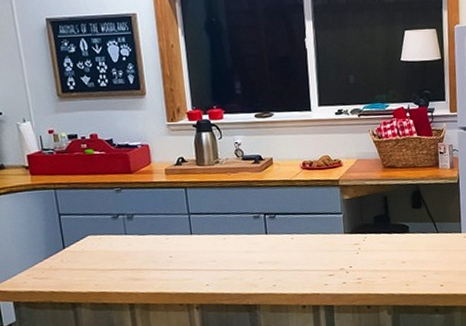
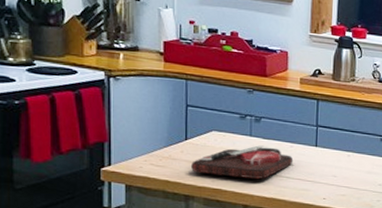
cutting board: none [72,242,172,279] -> present [190,145,294,179]

